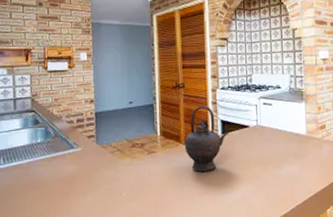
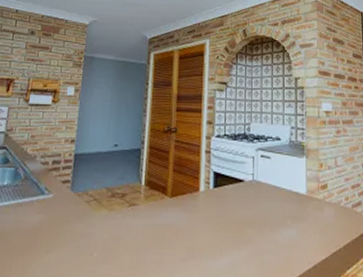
teapot: present [184,105,229,172] -> none [171,153,222,231]

